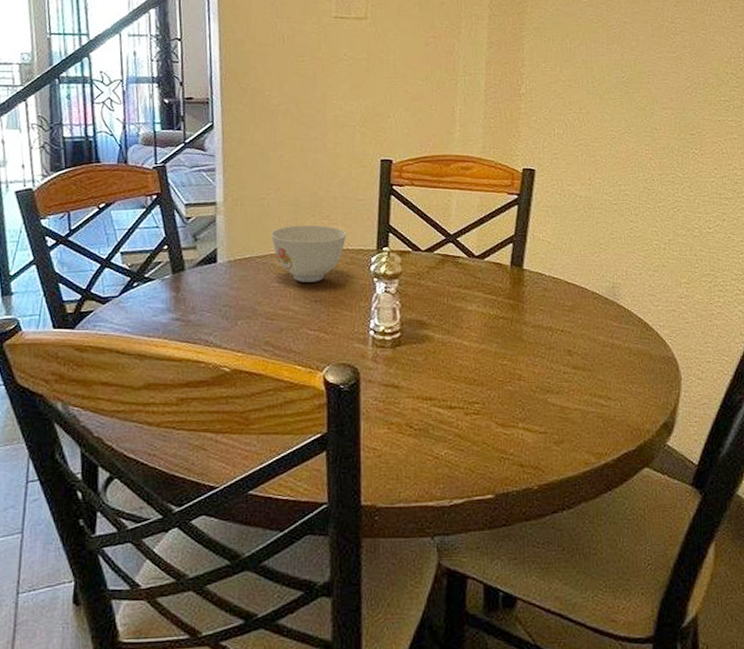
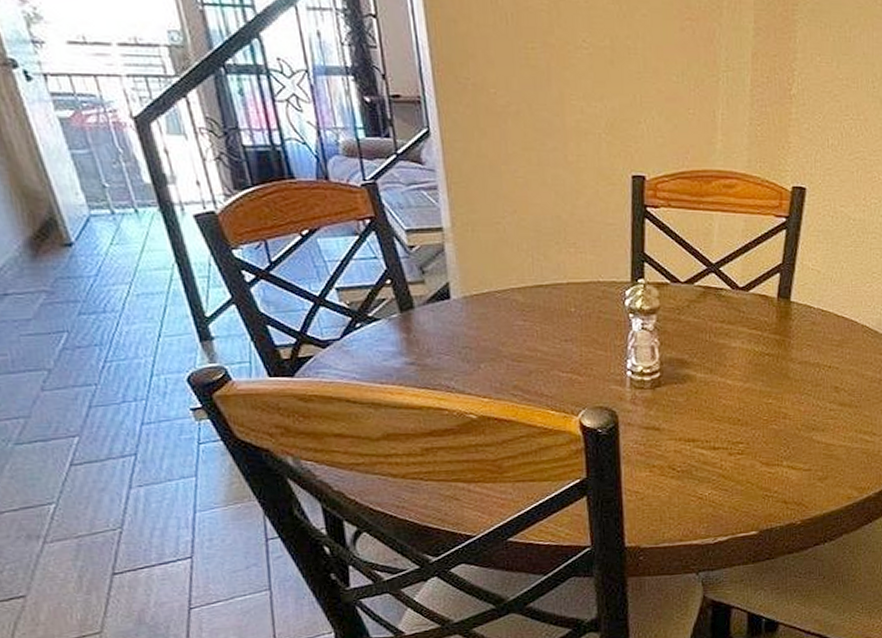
bowl: present [270,225,347,282] -> none [509,254,597,320]

